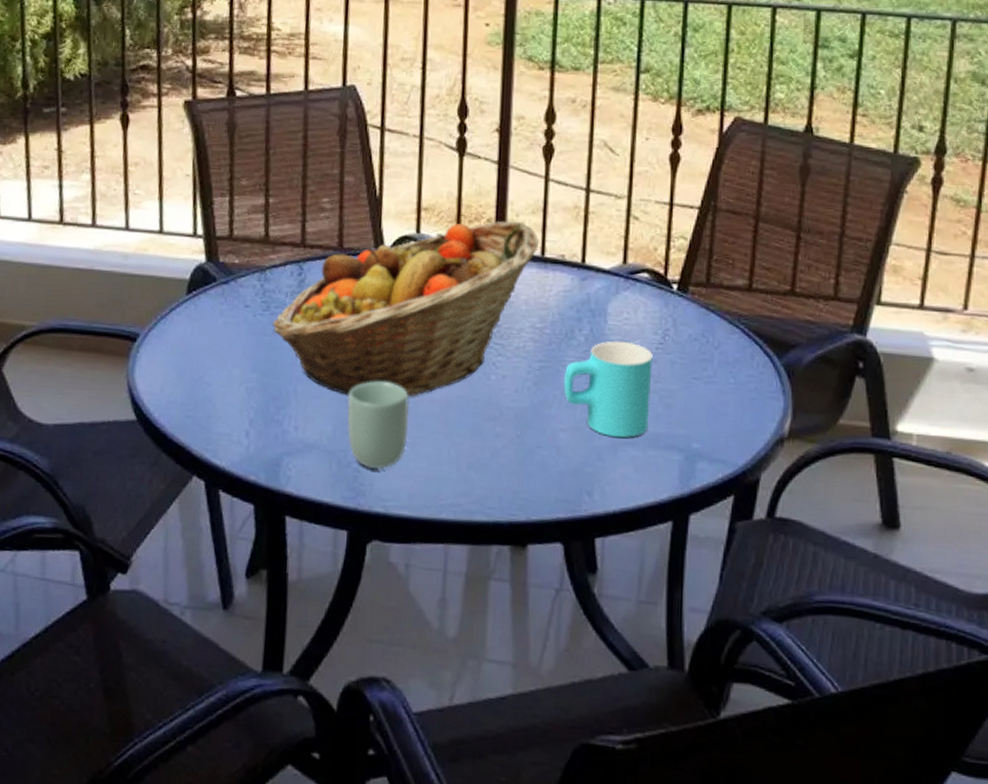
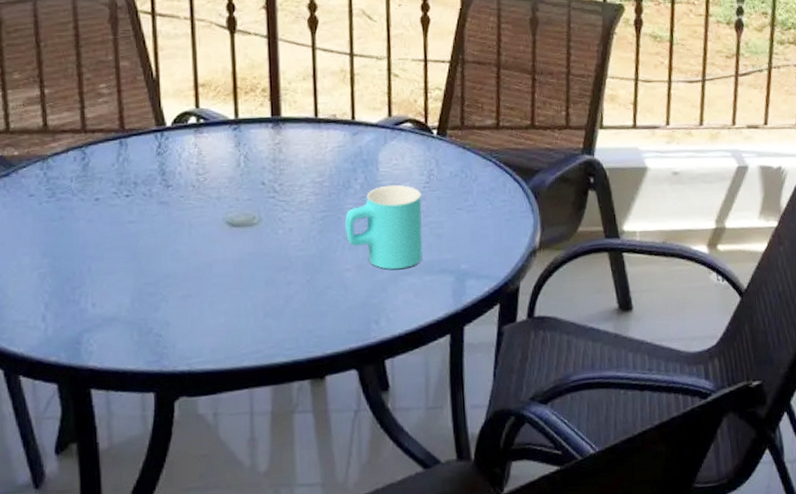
fruit basket: present [273,221,539,396] -> none [60,88,312,267]
cup: present [347,381,410,470] -> none [143,249,205,331]

